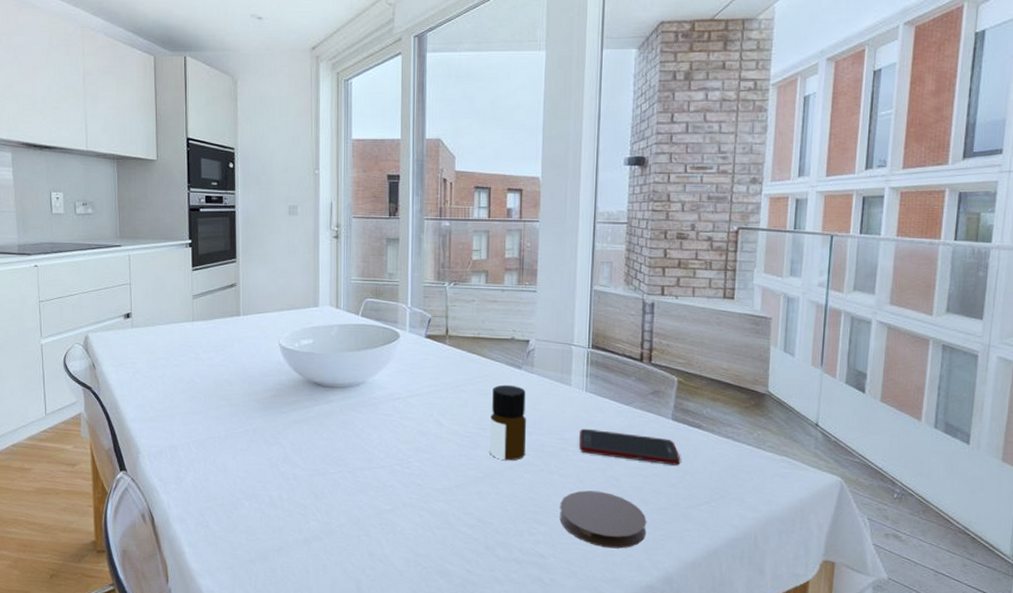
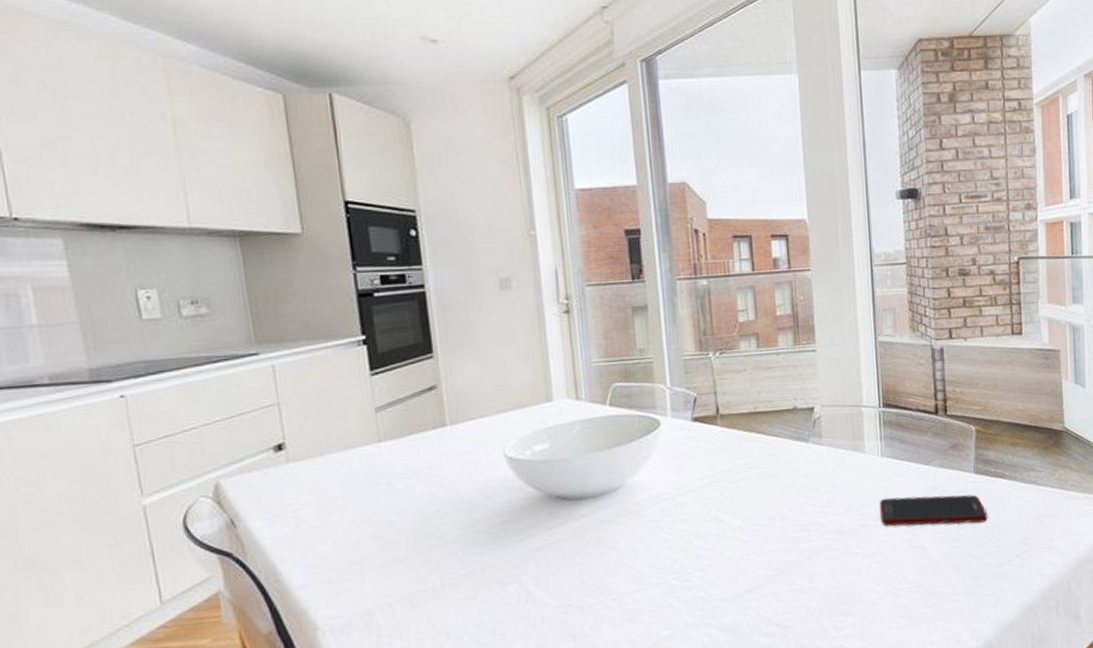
bottle: present [490,384,526,461] -> none [778,462,822,551]
coaster: present [559,490,647,549] -> none [867,565,961,628]

